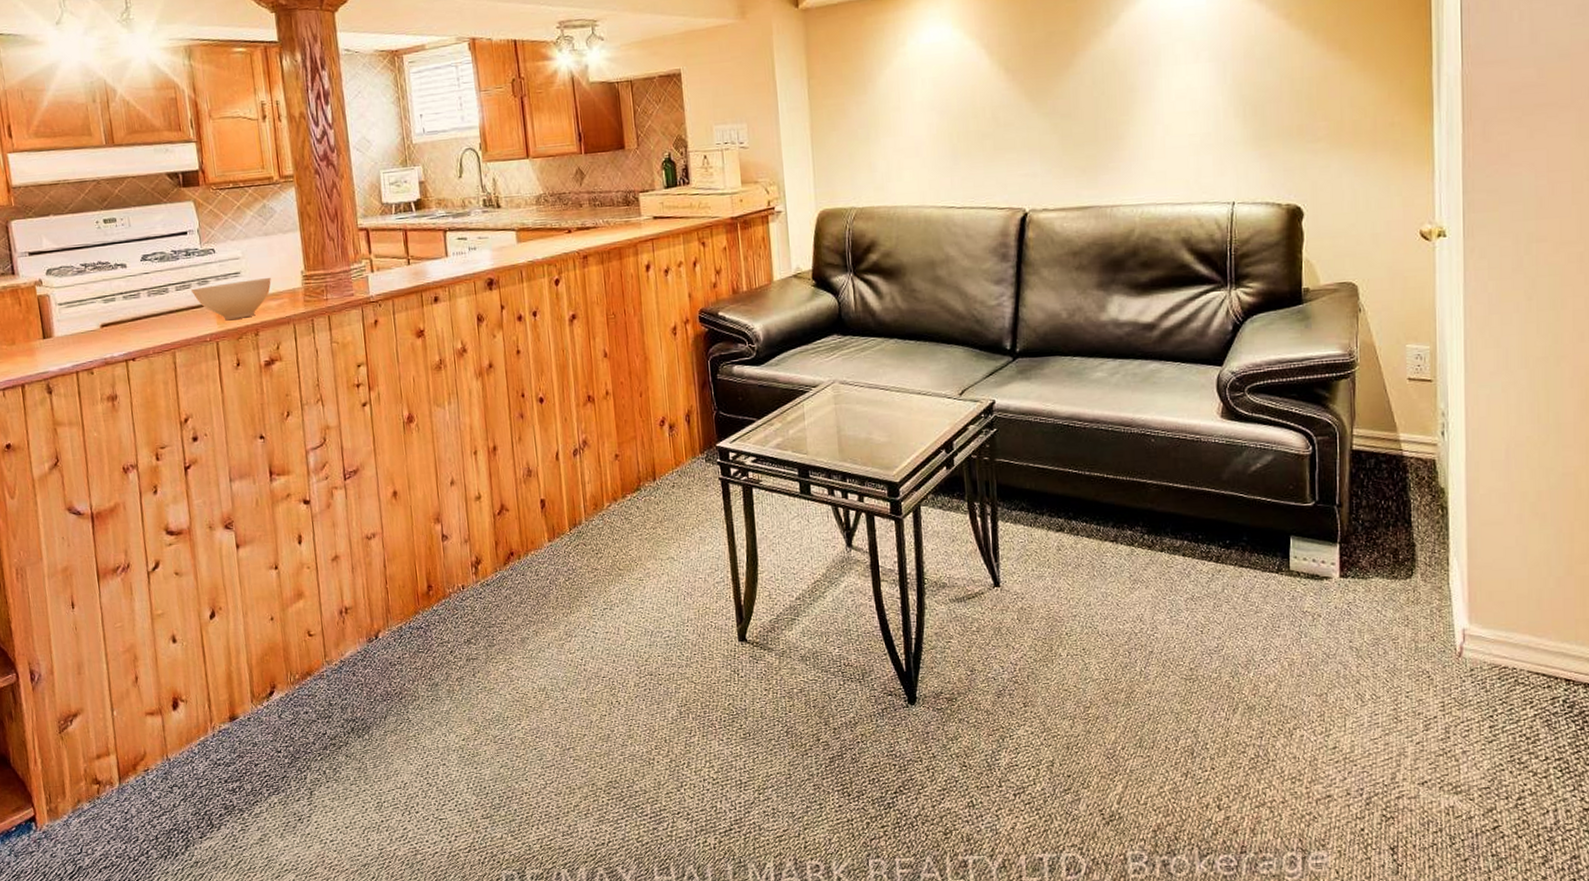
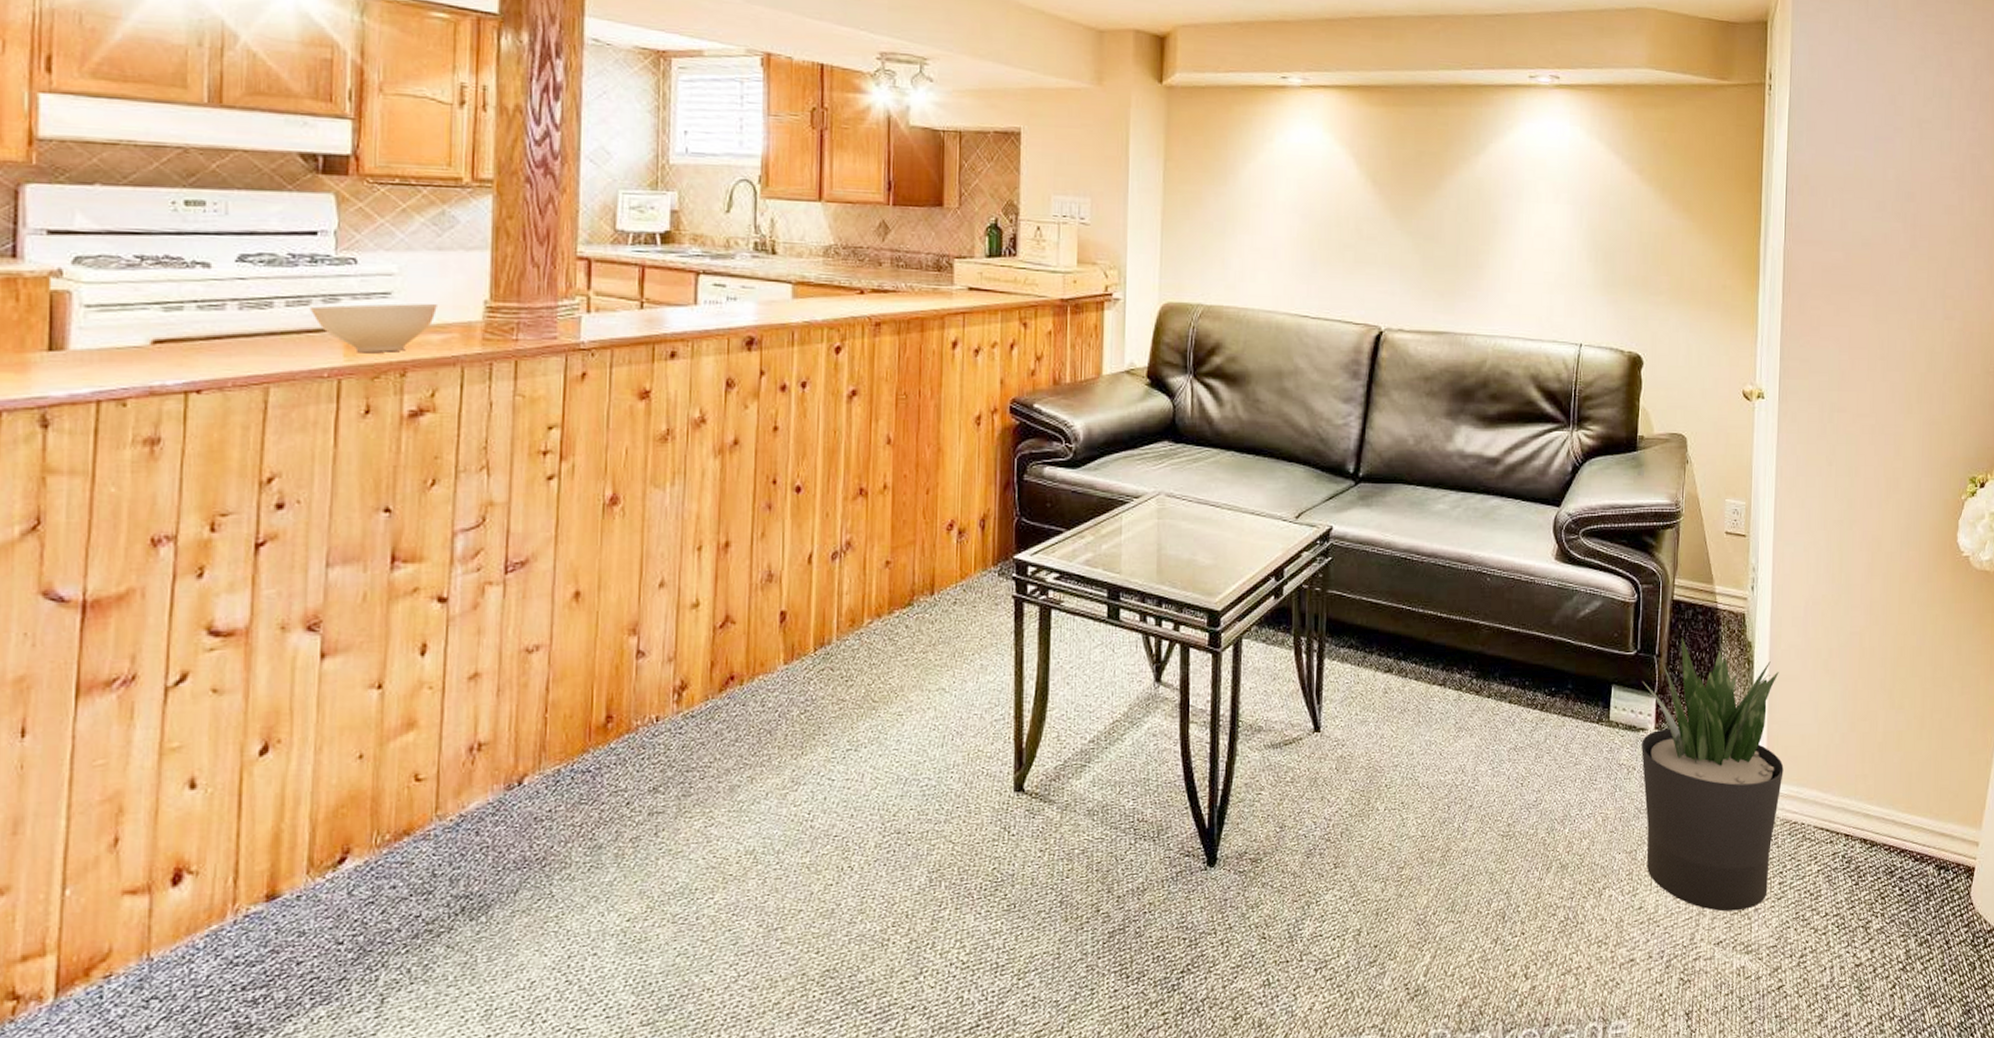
planter: none [1323,487,1489,753] -> present [1641,638,1784,912]

